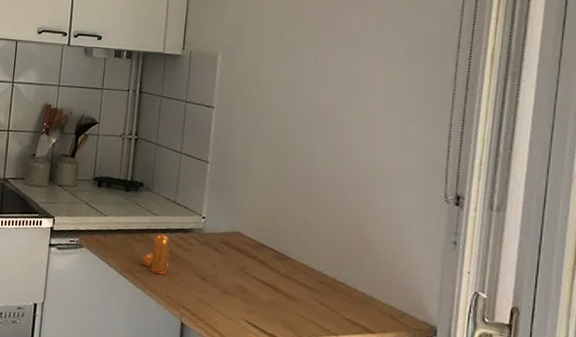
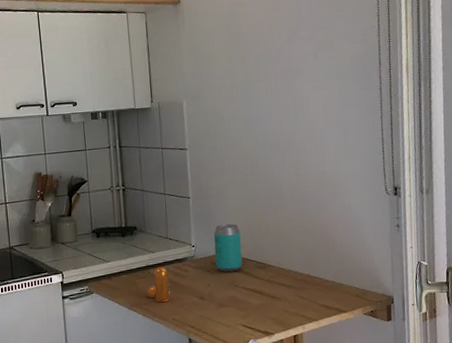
beverage can: none [225,199,261,257] -> present [213,223,242,273]

